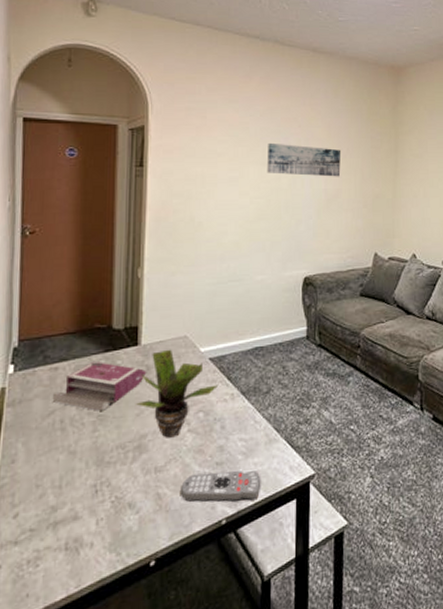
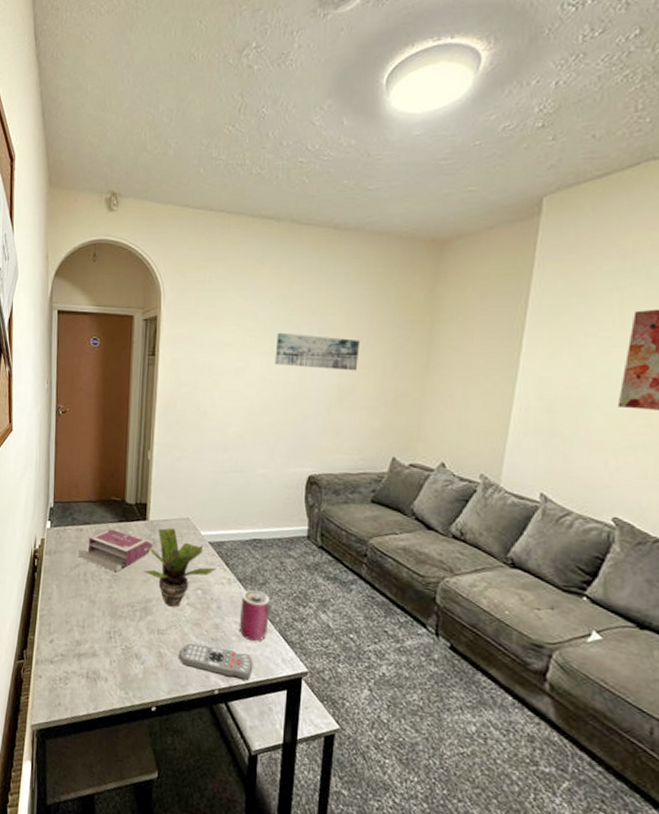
can: none [244,400,275,456] -> present [239,589,270,642]

